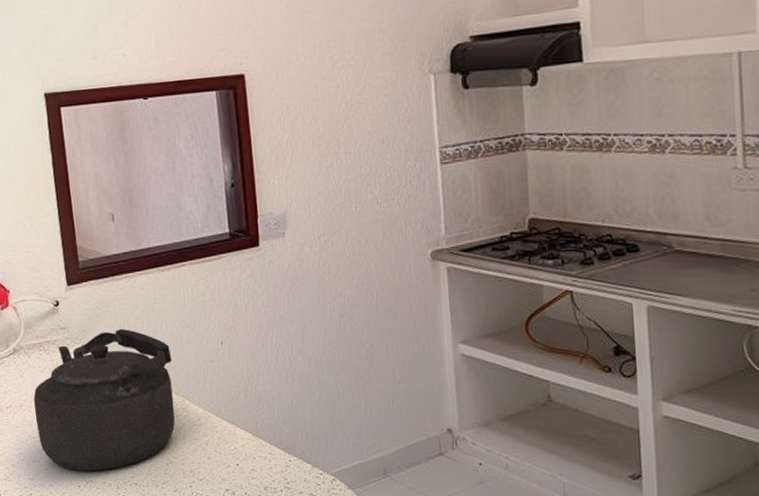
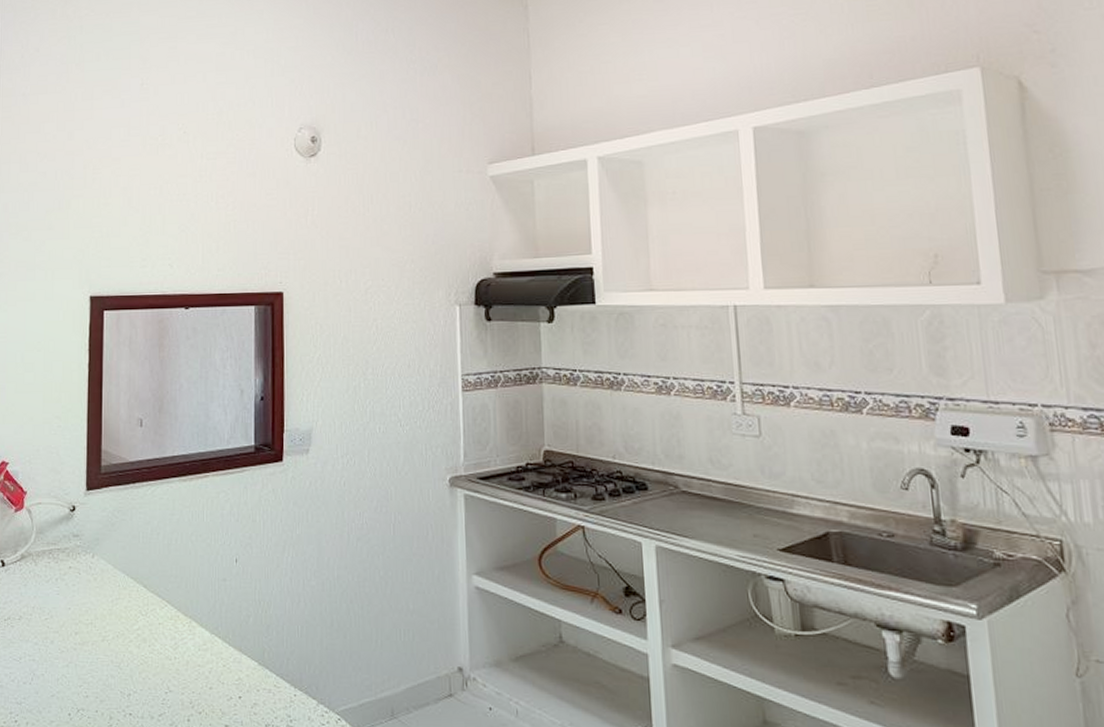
kettle: present [33,328,175,471] -> none [33,539,184,697]

